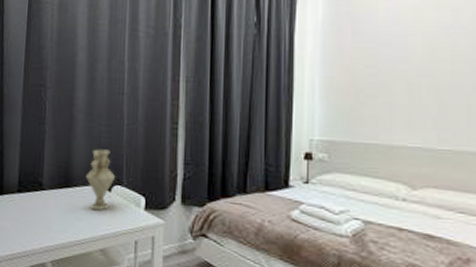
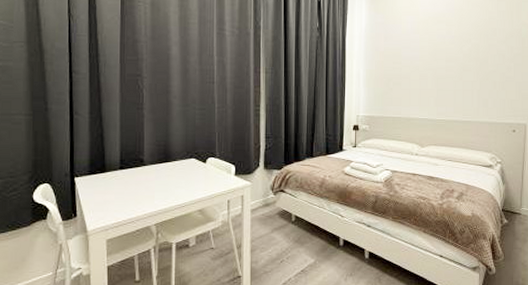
vase: present [85,149,116,211] -> none [183,129,210,179]

